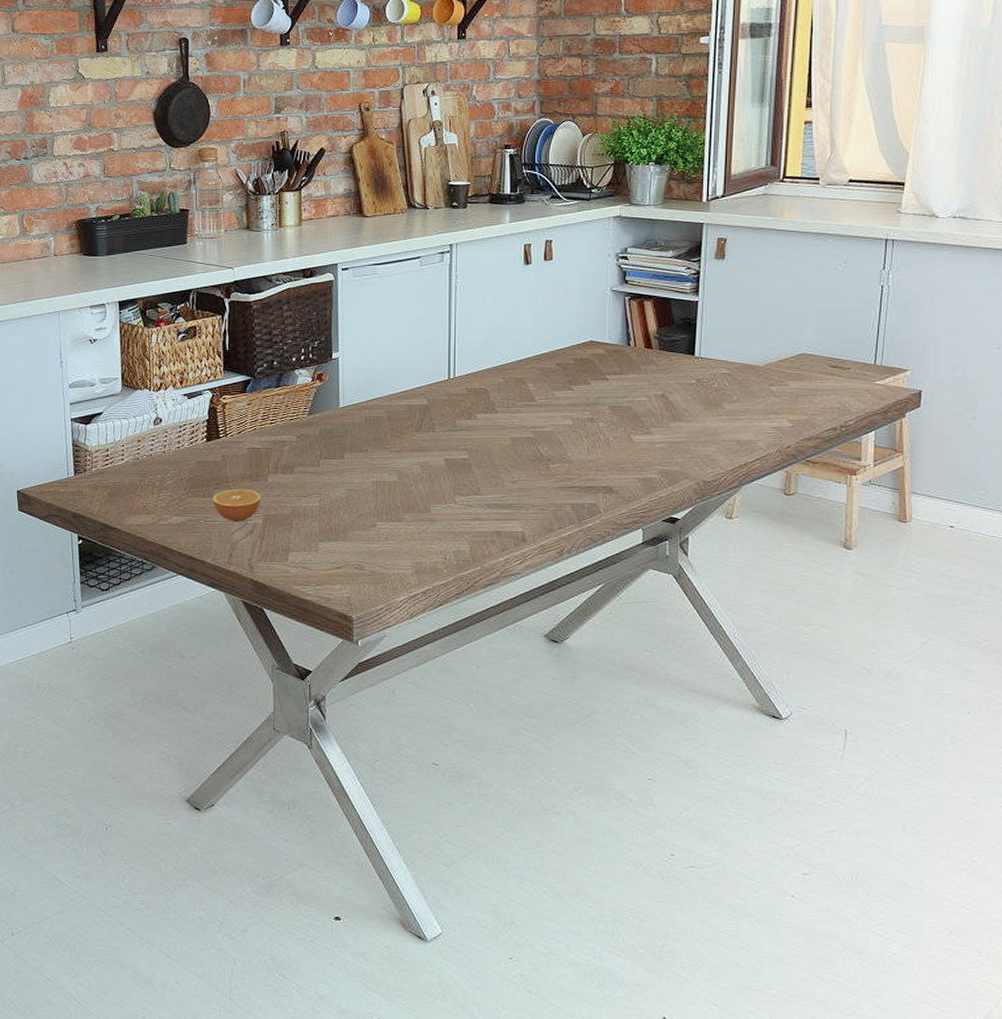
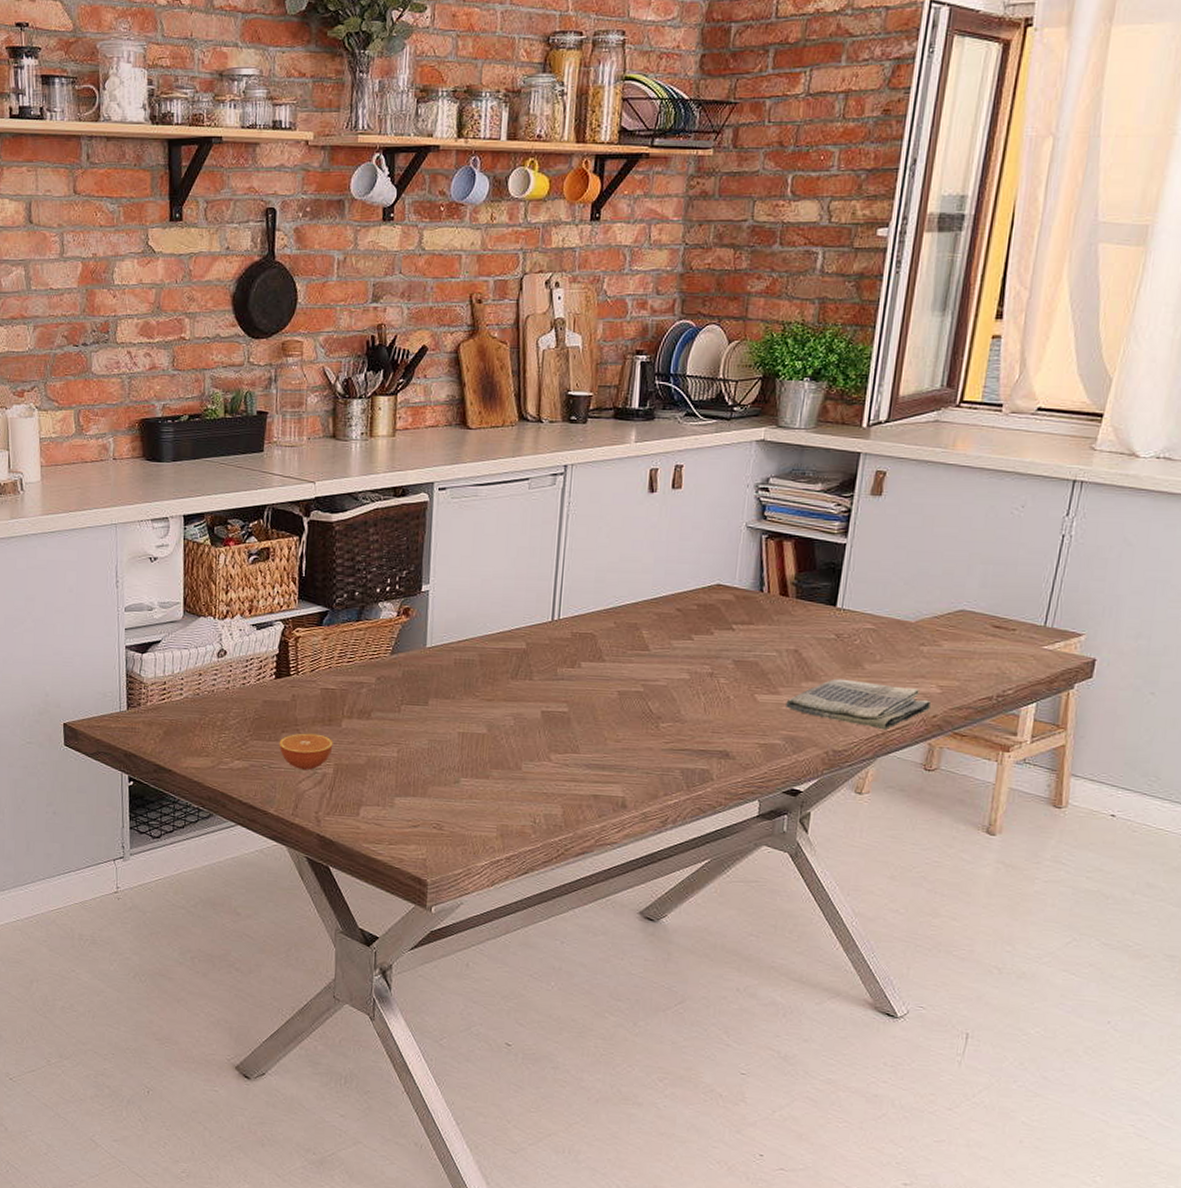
dish towel: none [659,418,785,461] -> present [786,678,932,731]

